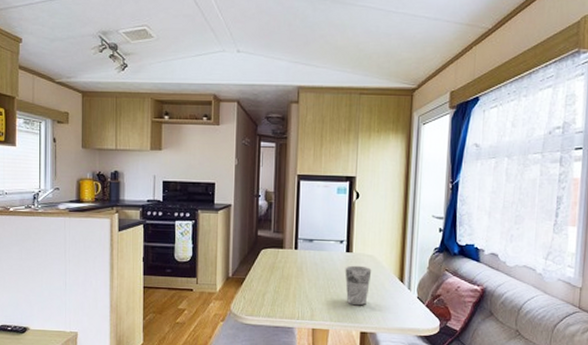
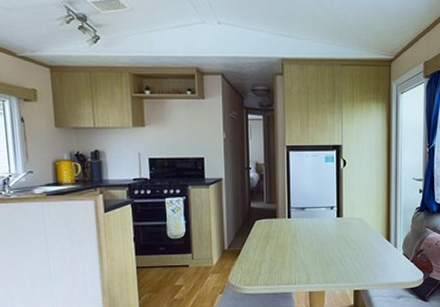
cup: present [345,265,372,306] -> none [336,229,361,267]

